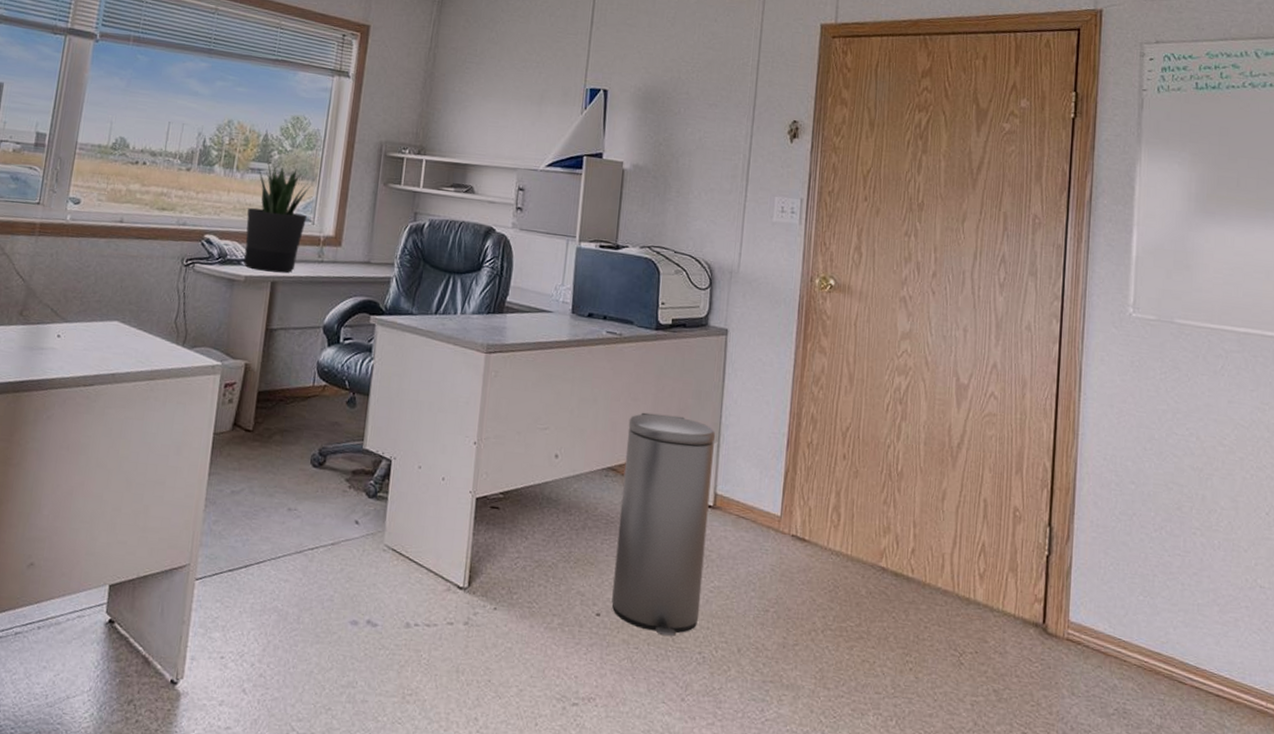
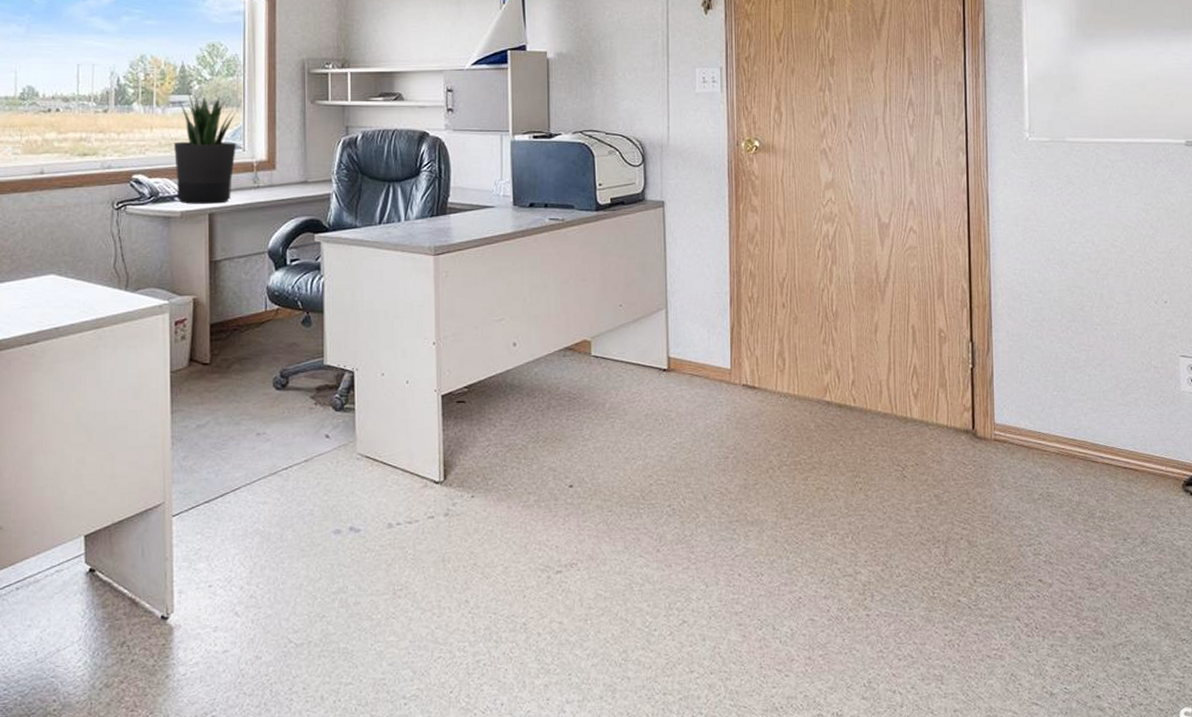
pedal bin: present [612,412,716,637] -> none [580,289,665,496]

